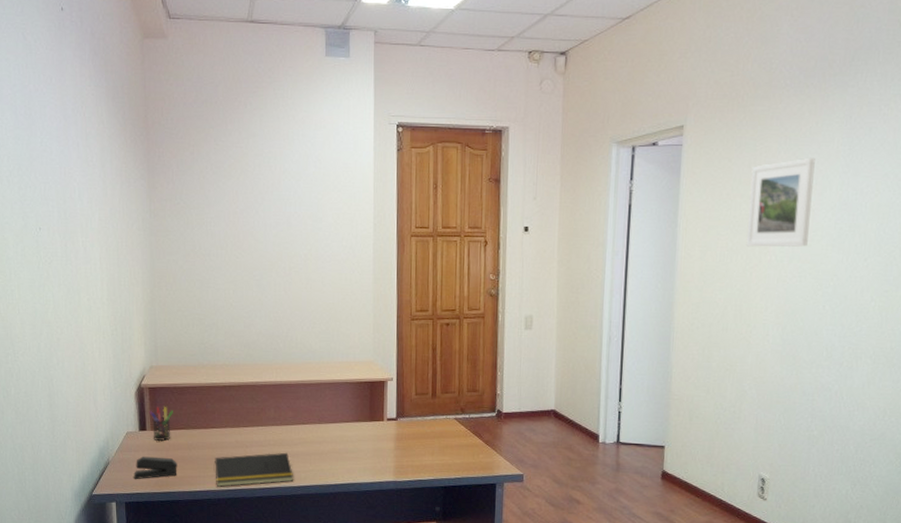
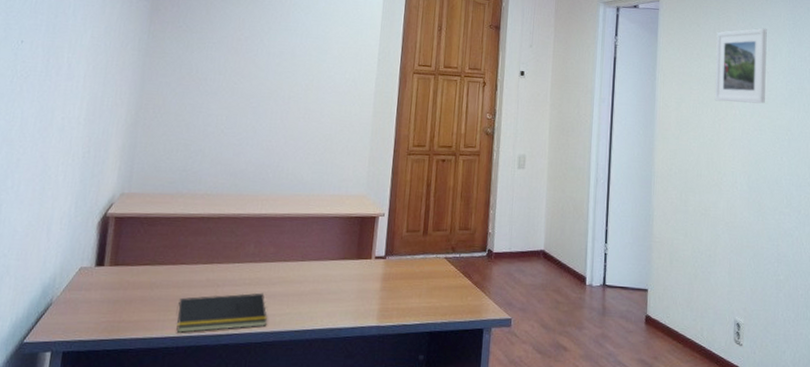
stapler: present [134,456,177,480] -> none [79,296,135,325]
pen holder: present [149,407,173,442] -> none [110,239,140,279]

